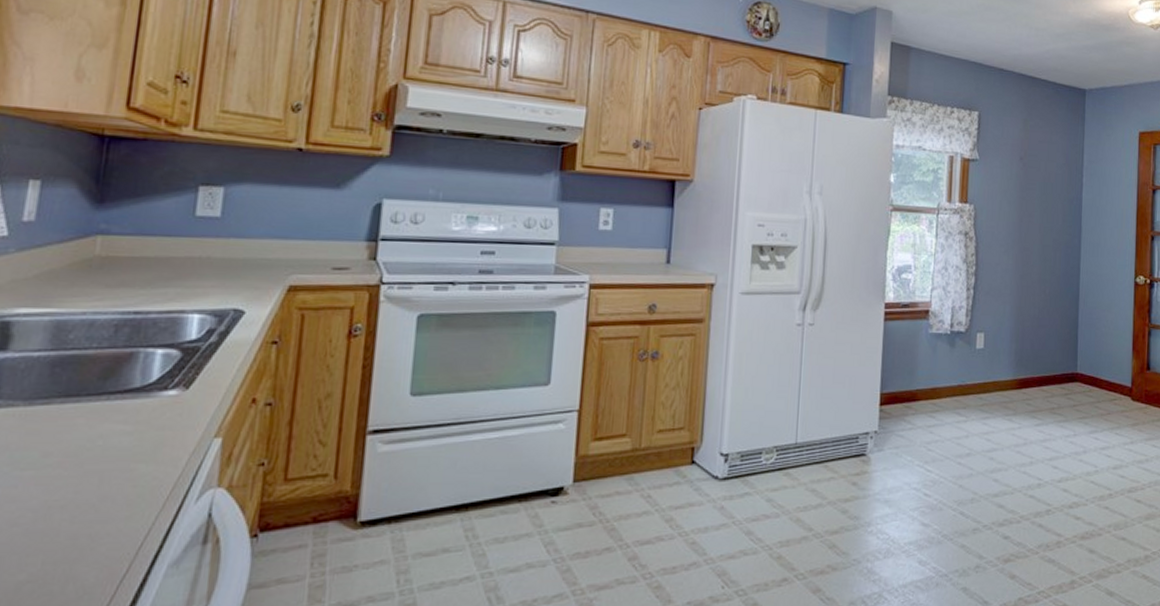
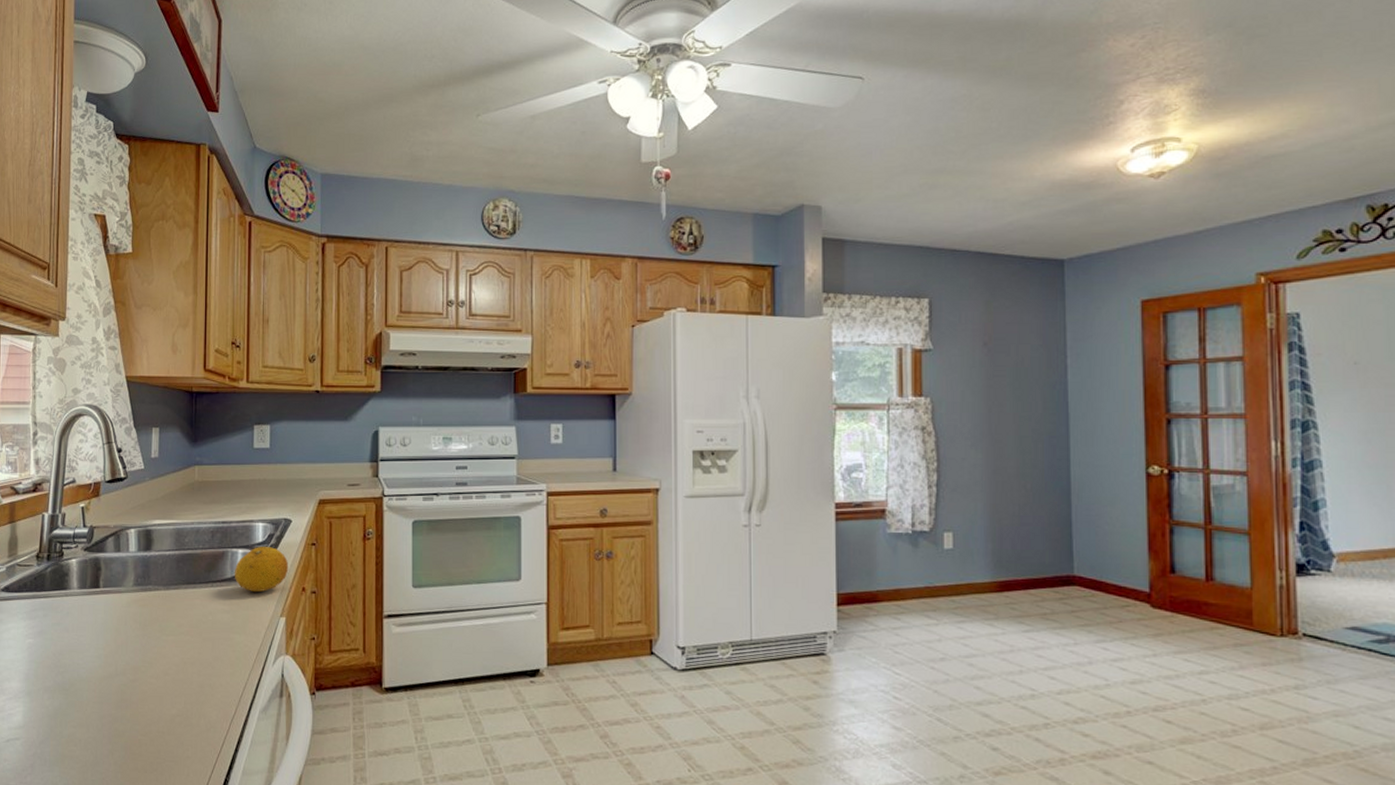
fruit: none [145,345,235,406] -> present [234,547,289,593]

